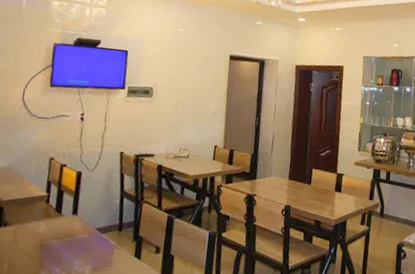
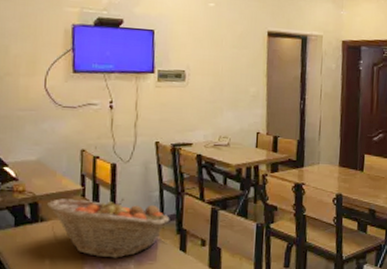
fruit basket: none [12,204,128,264] -> present [47,198,170,258]

